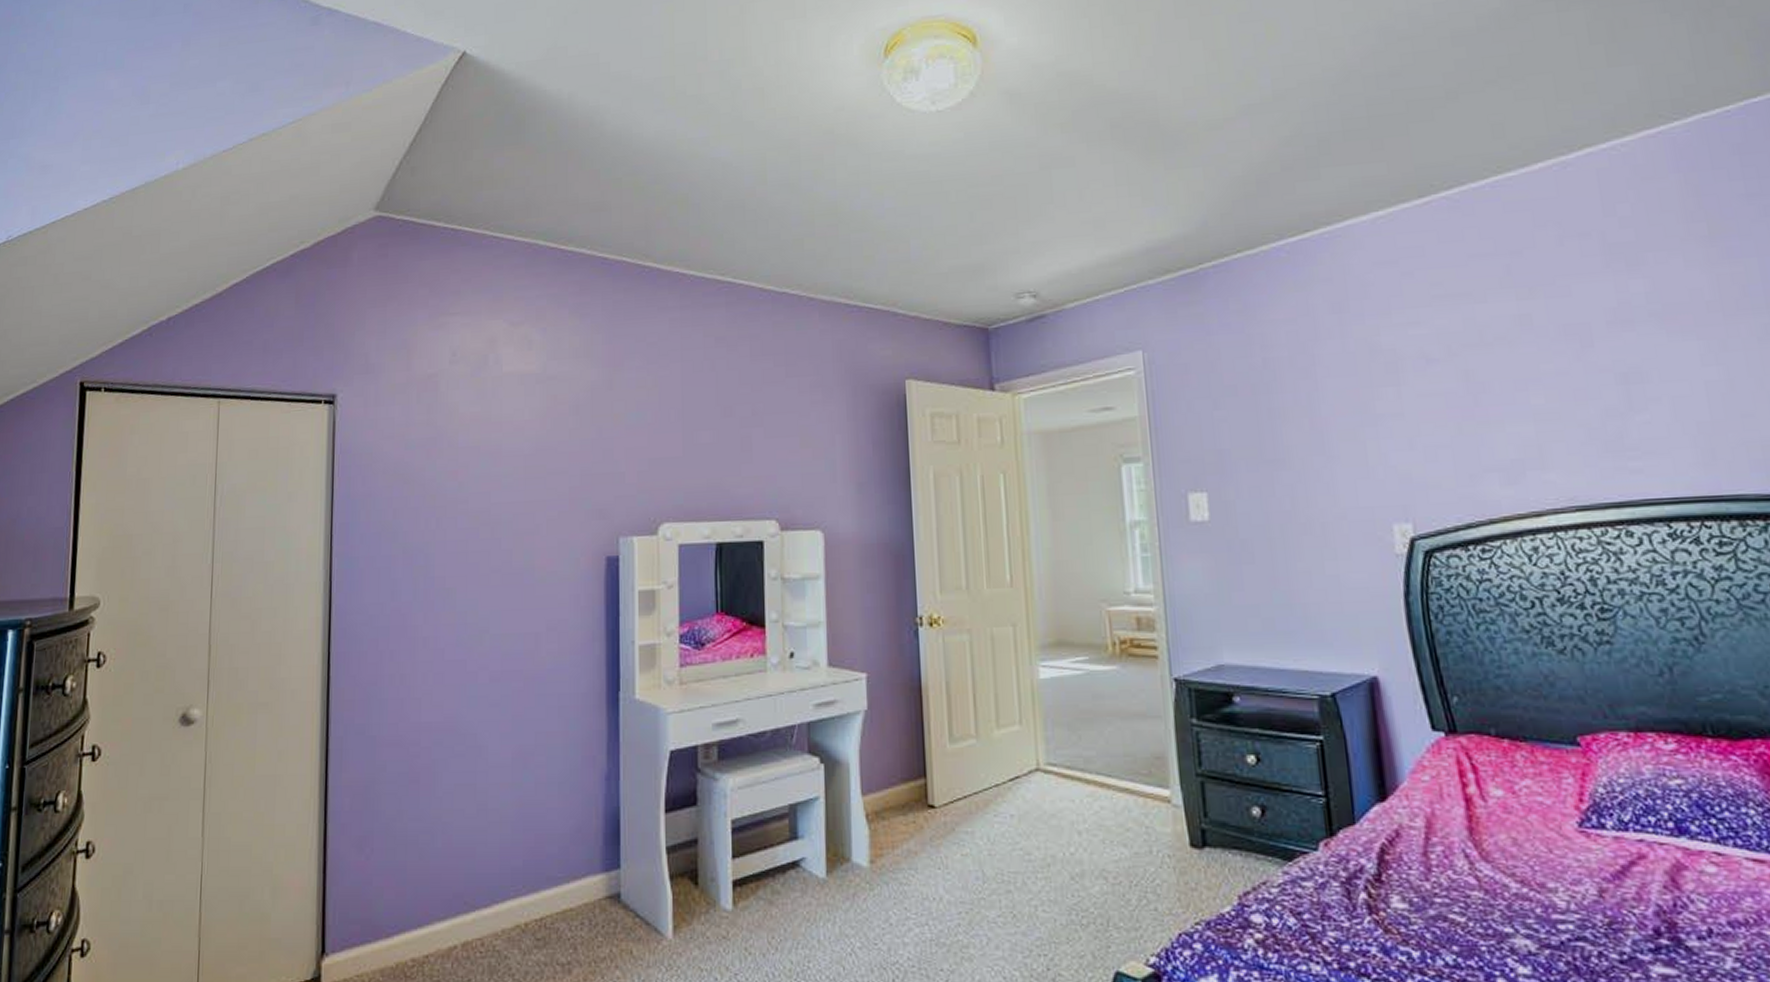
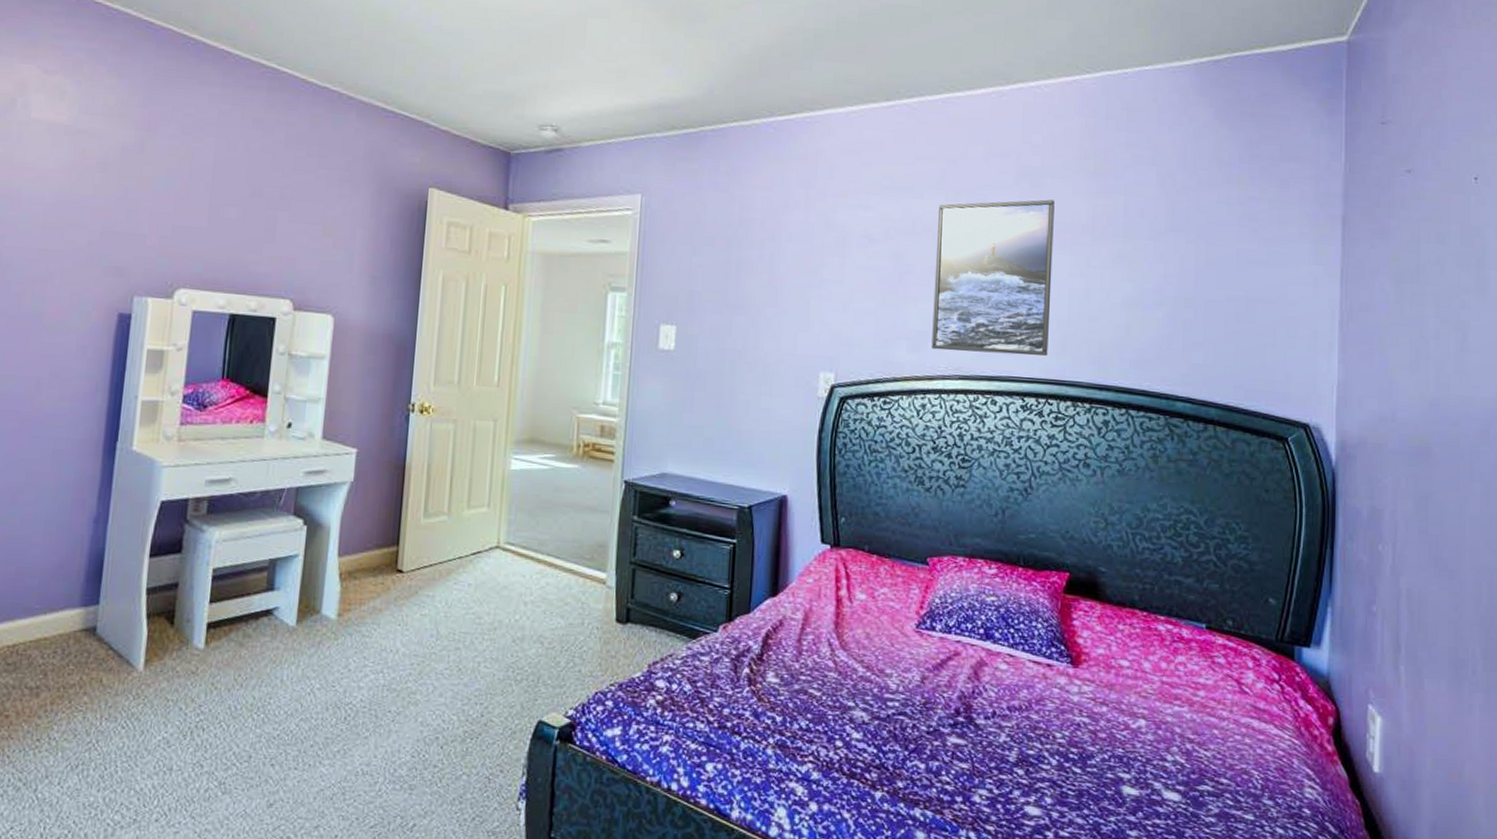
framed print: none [1510,277,1692,479] -> present [931,199,1055,356]

